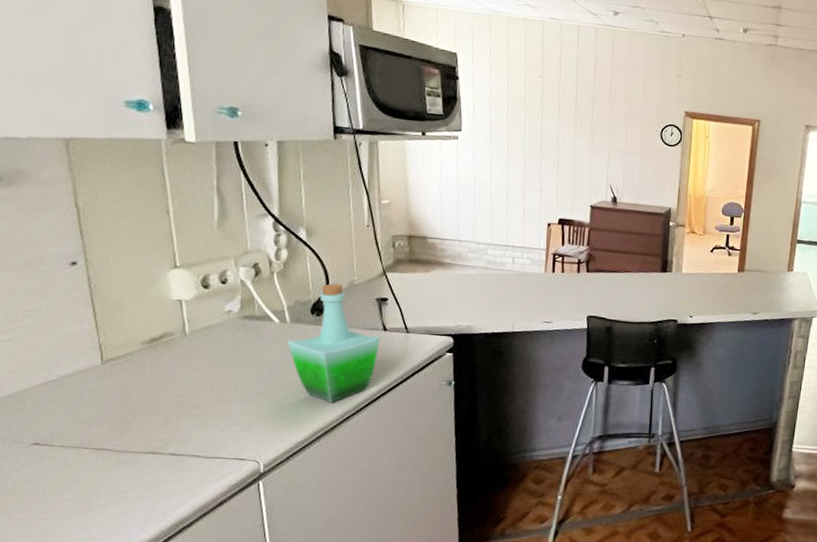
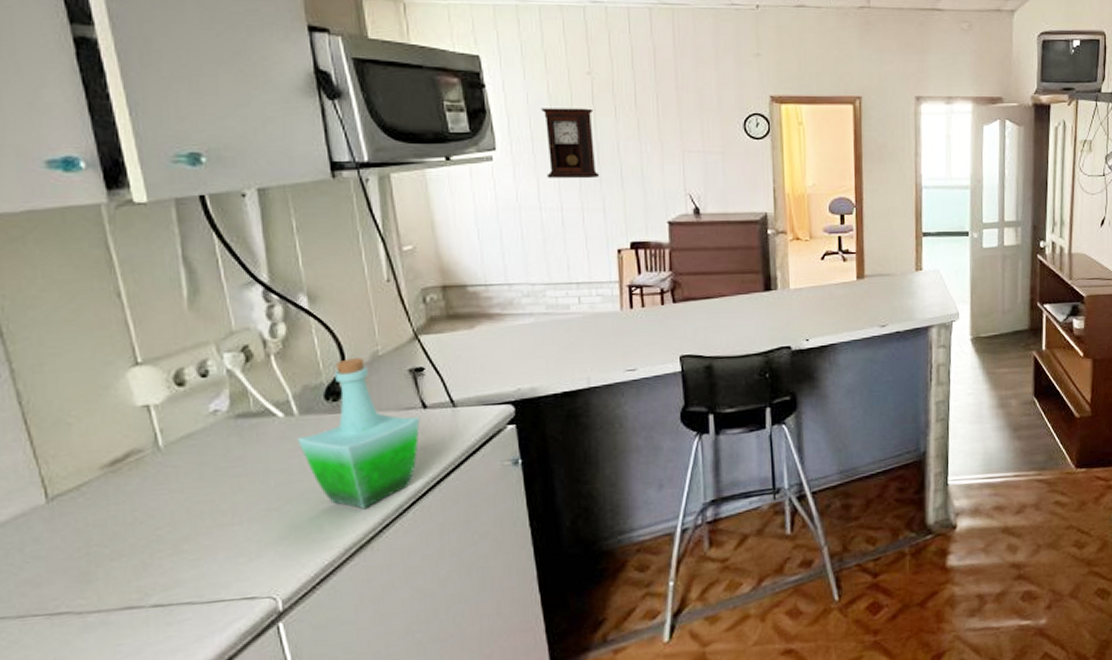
pendulum clock: none [499,101,542,163] -> present [540,108,600,179]

